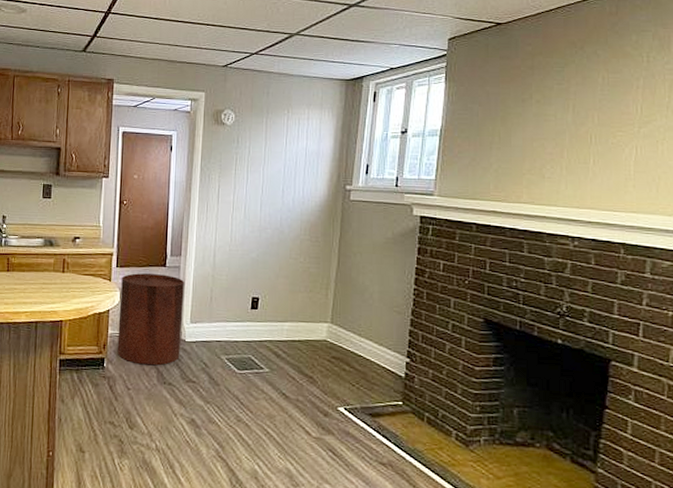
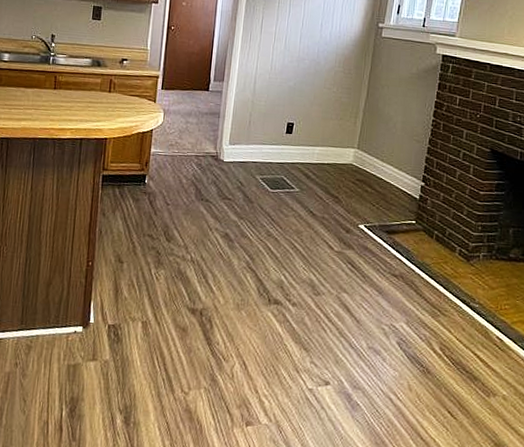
trash can: present [117,273,185,366] -> none [158,96,226,183]

